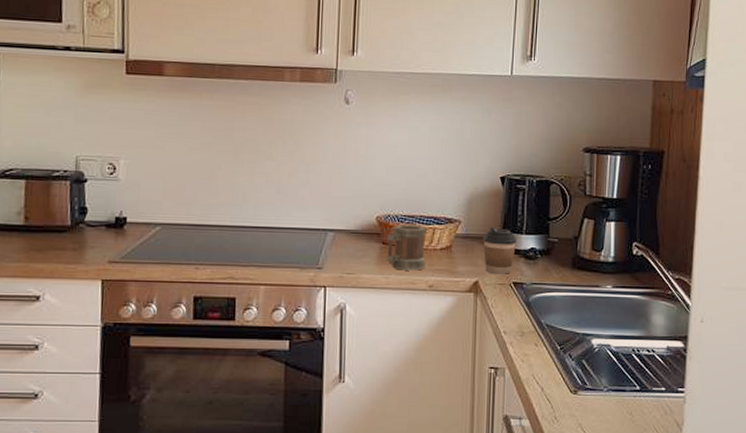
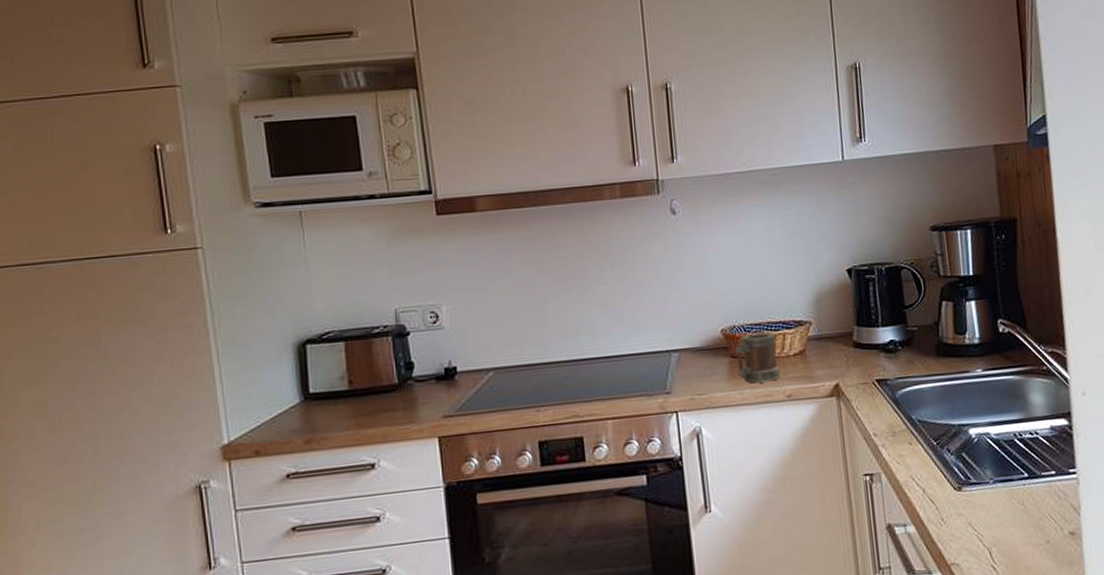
coffee cup: present [483,226,516,274] -> none [837,323,874,374]

